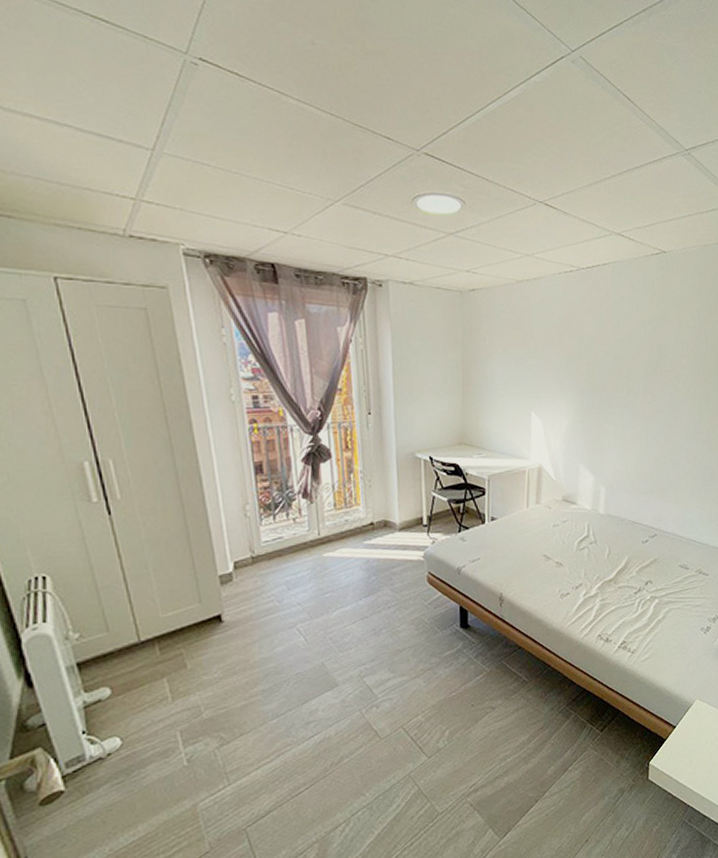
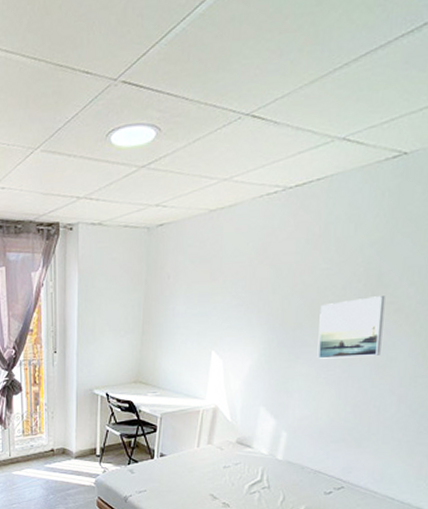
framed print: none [618,365,669,419] -> present [317,296,386,359]

